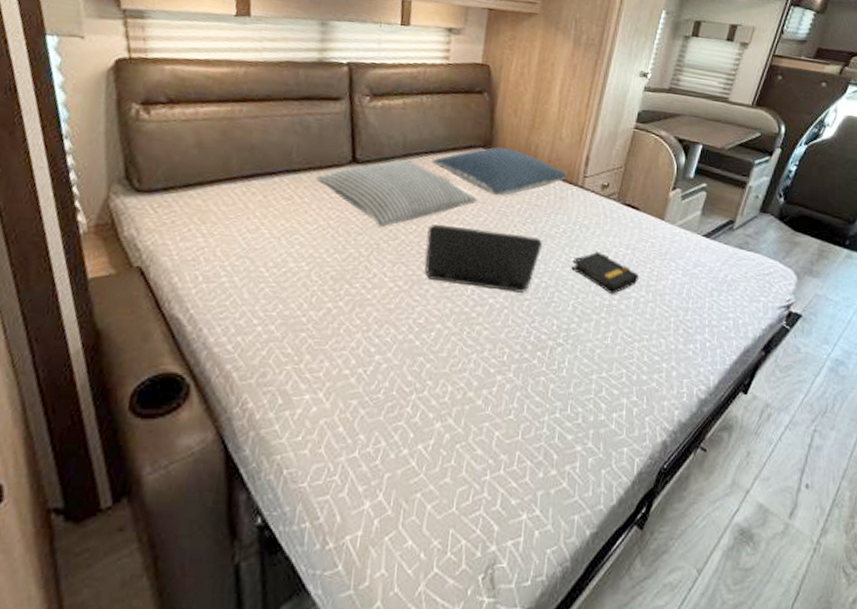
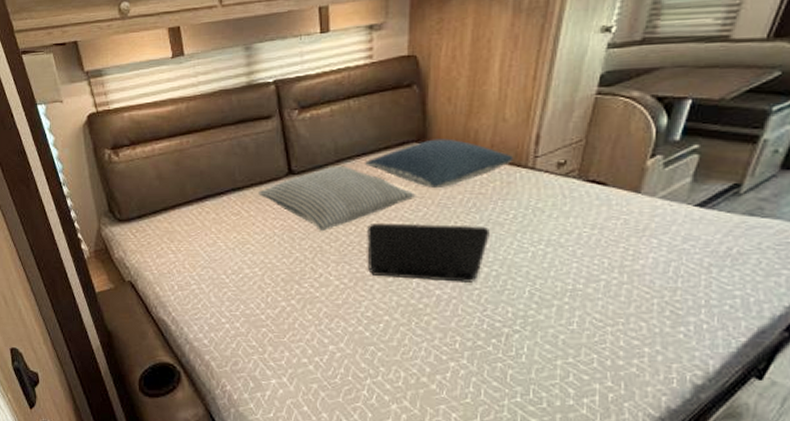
book: present [571,251,639,295] -> none [525,234,609,279]

